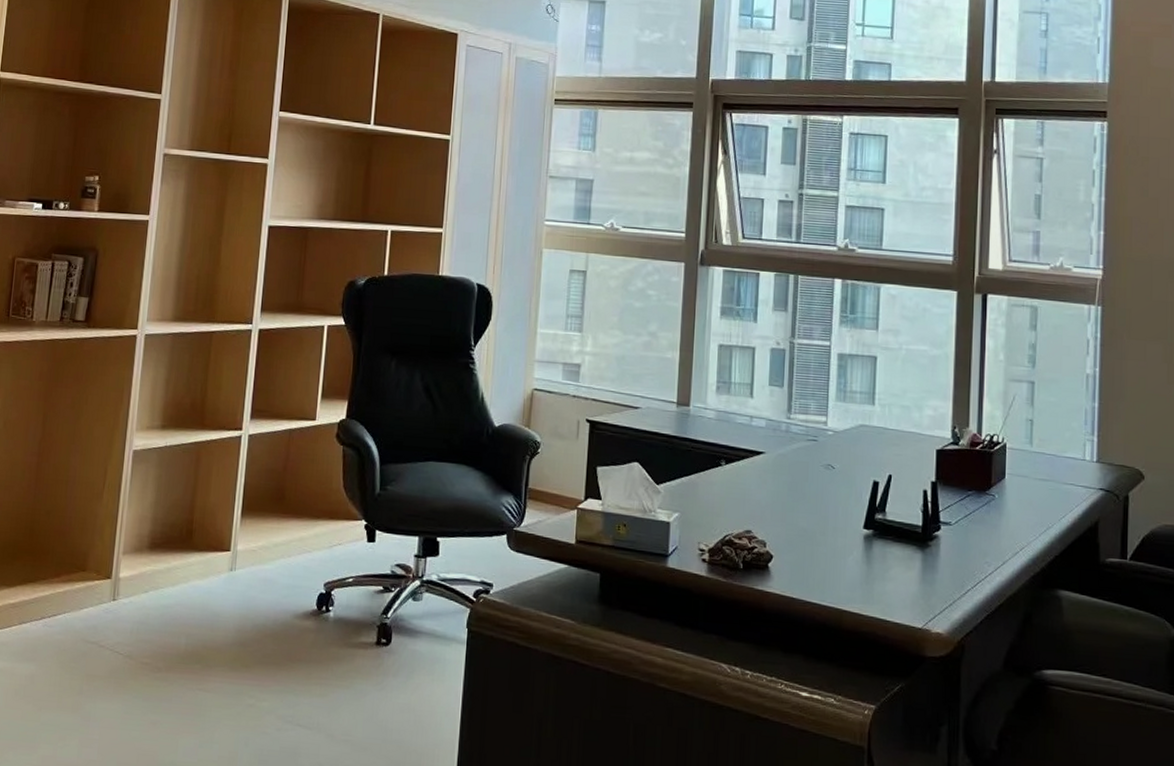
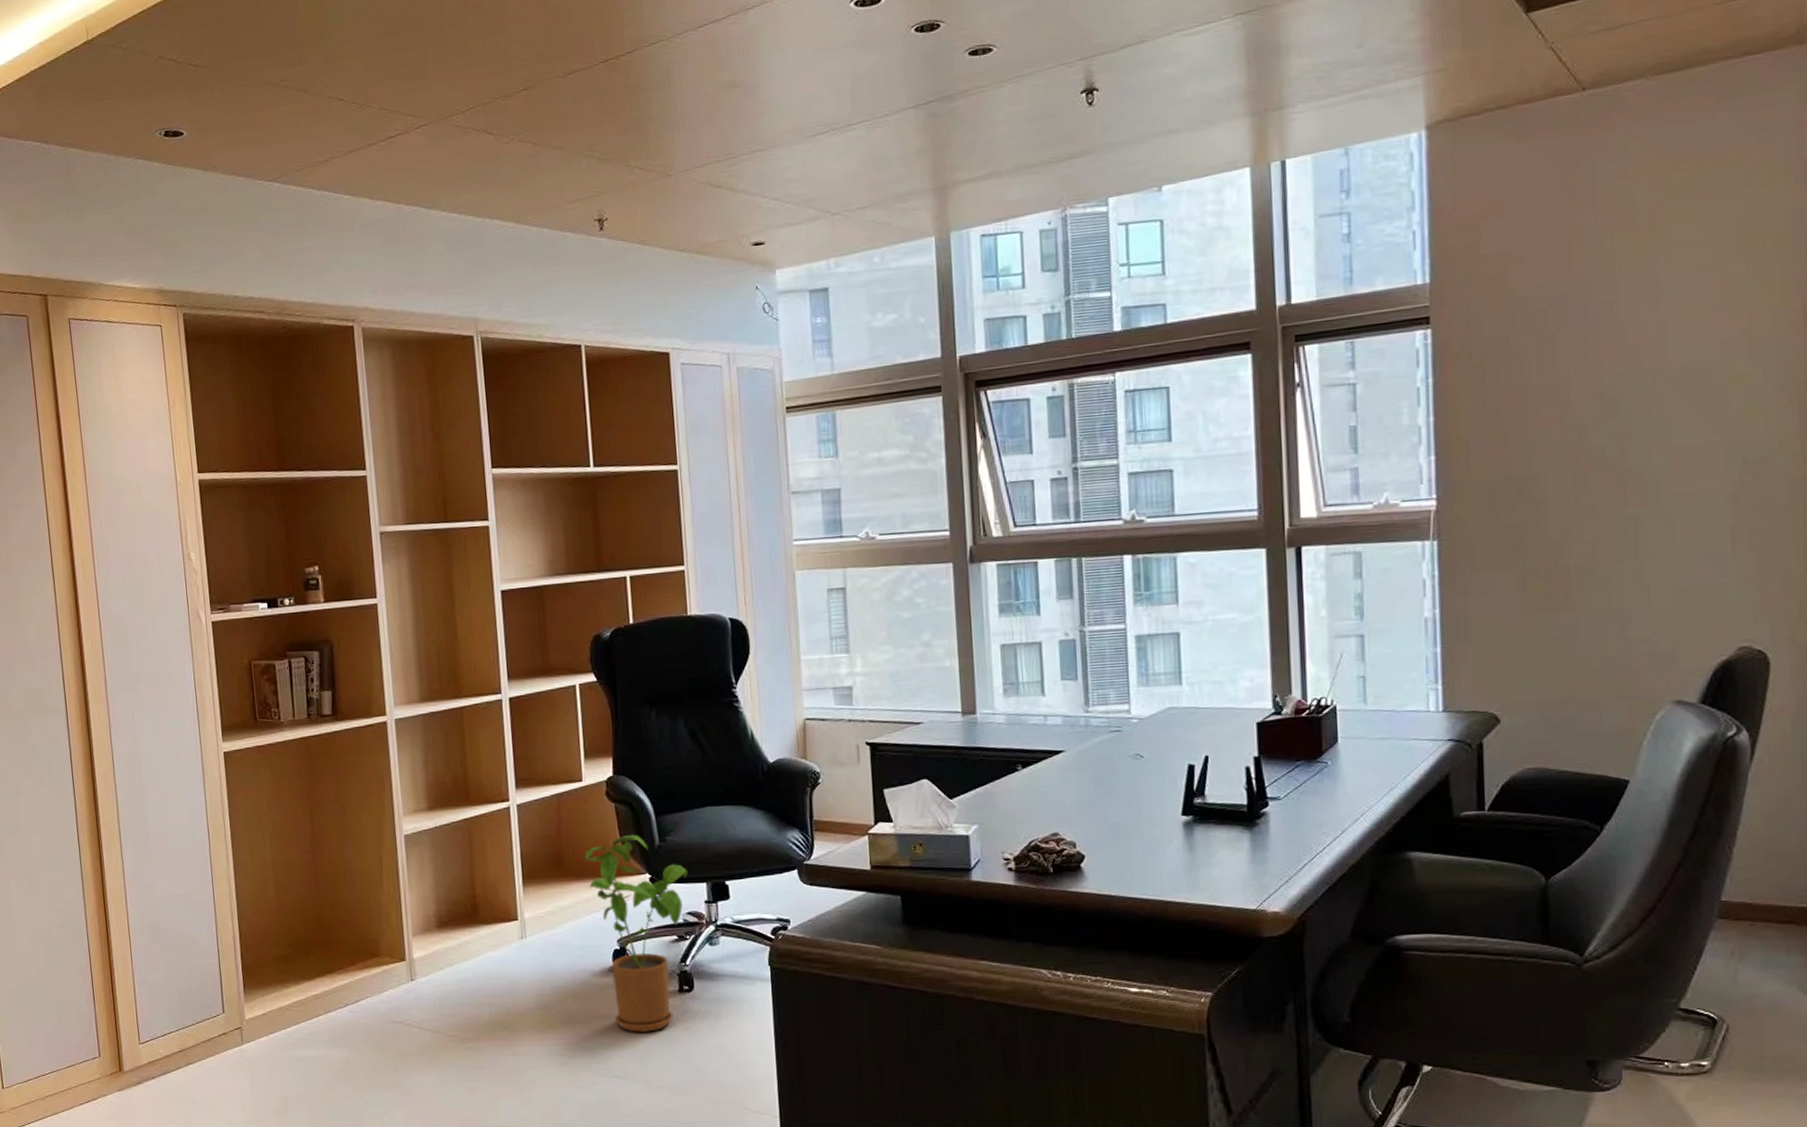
house plant: none [305,479,402,683] -> present [585,834,688,1033]

